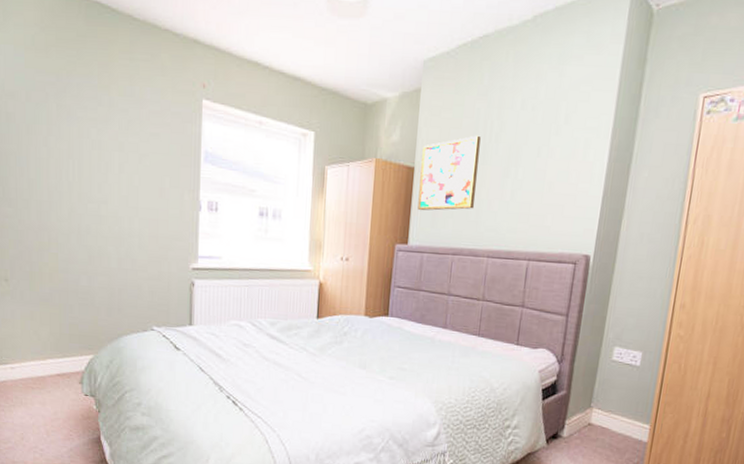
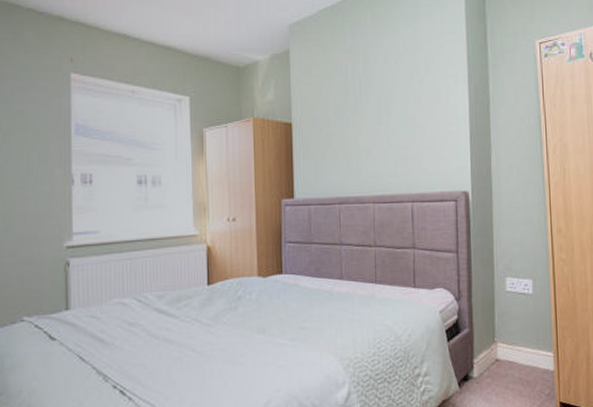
wall art: present [417,135,481,211] -> none [298,89,354,164]

